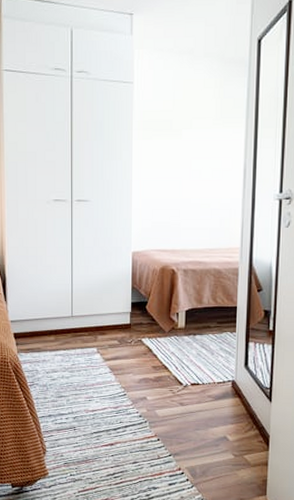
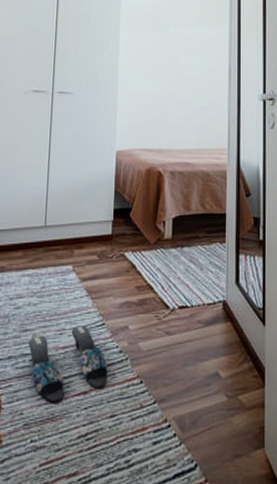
slippers: none [64,395,130,450] -> present [28,326,108,403]

